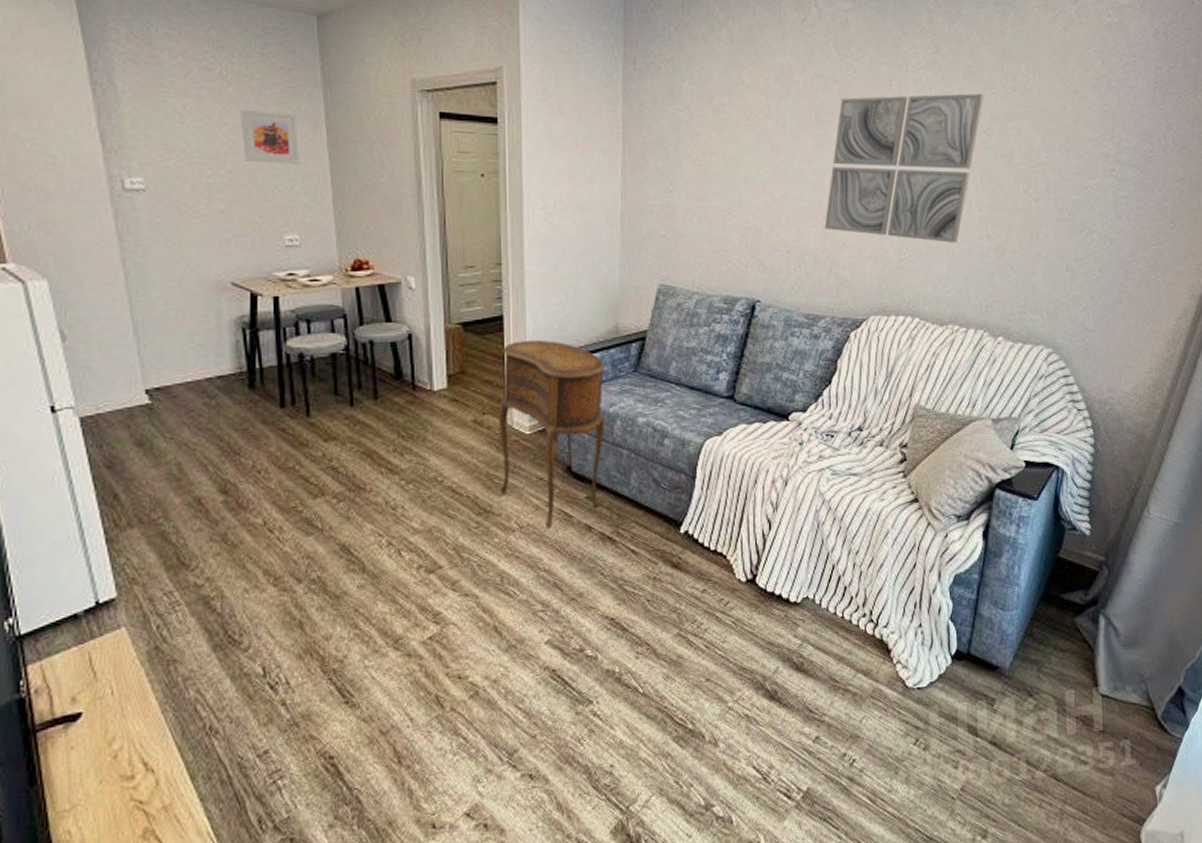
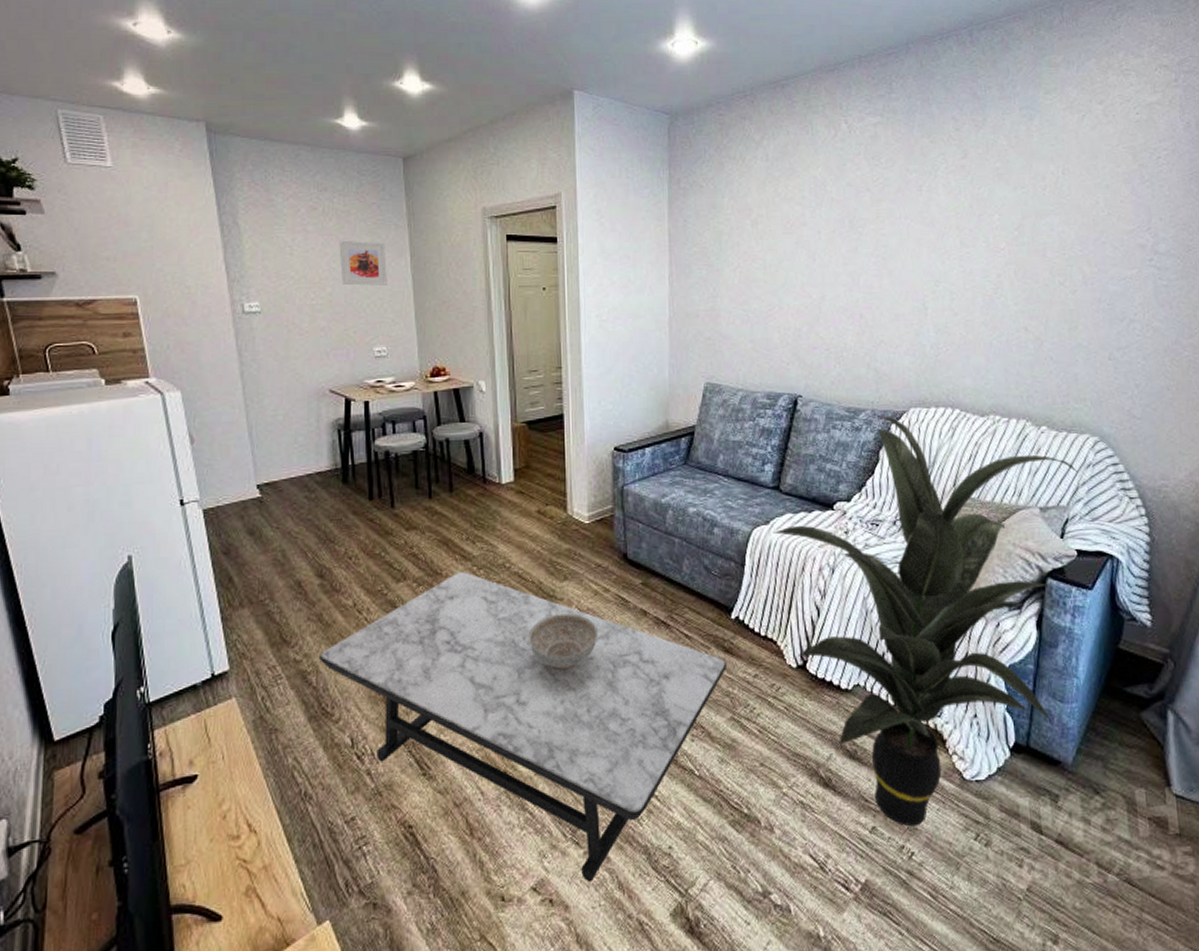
coffee table: none [224,486,674,805] -> present [319,572,726,883]
decorative bowl: none [462,529,540,590] -> present [528,613,599,671]
side table: present [499,340,605,529] -> none [560,436,658,613]
indoor plant: none [725,323,1031,735] -> present [772,415,1078,827]
wall art: present [824,93,984,243] -> none [861,194,1014,336]

